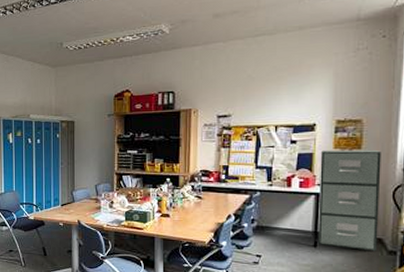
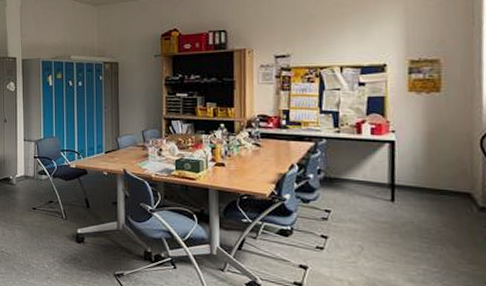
filing cabinet: present [317,149,381,251] -> none [393,92,467,208]

